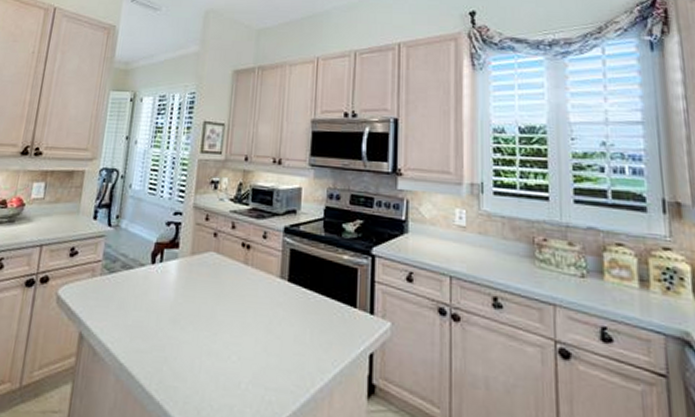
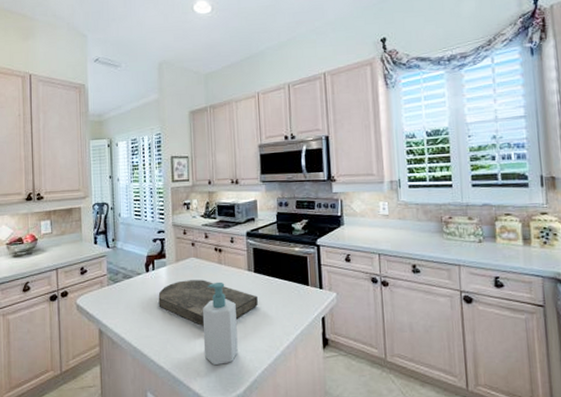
cutting board: none [160,280,289,347] -> present [158,280,258,327]
soap bottle: none [209,287,260,404] -> present [202,281,238,366]

